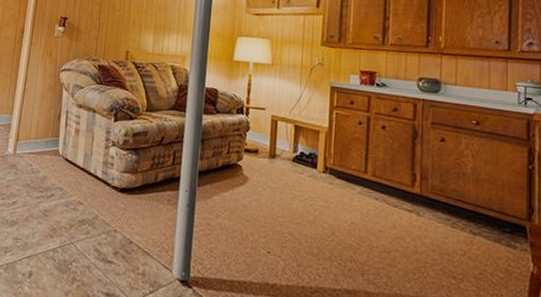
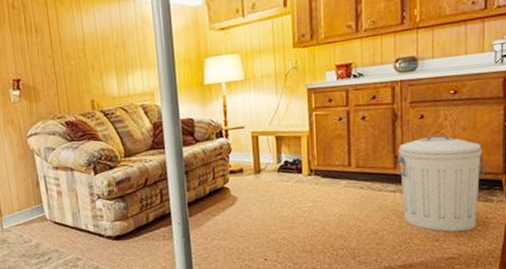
trash can: none [415,161,507,275] -> present [397,134,484,232]

